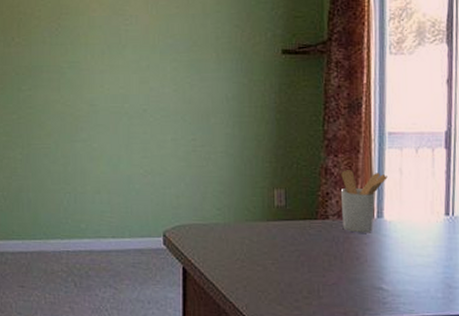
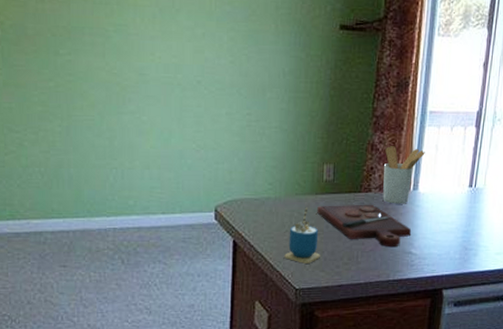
cup: none [237,234,276,295] -> present [284,207,320,263]
cutting board: none [270,232,380,282] -> present [317,204,412,248]

